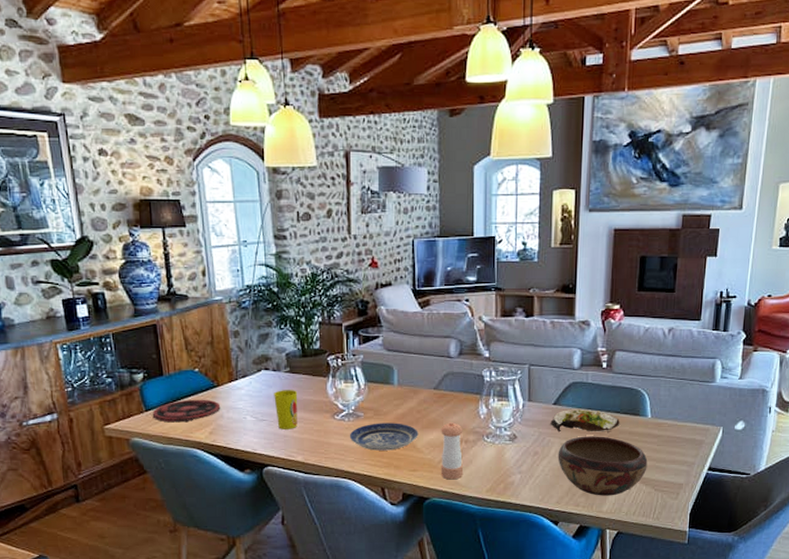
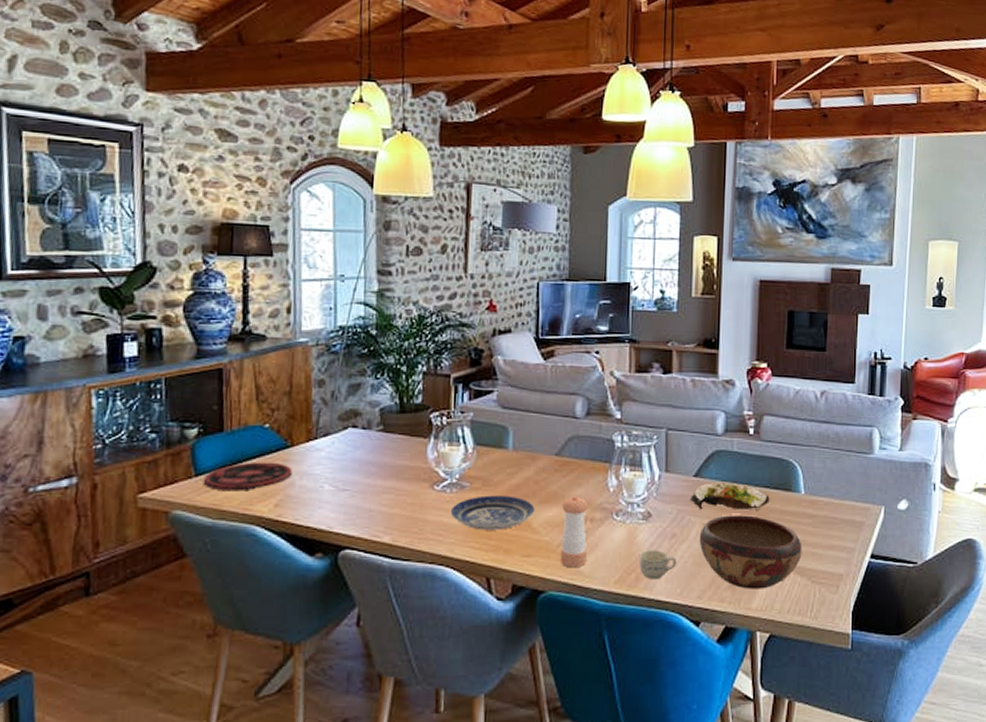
cup: present [274,390,298,429] -> none [360,453,391,502]
cup: none [507,465,539,489] -> present [640,550,677,580]

